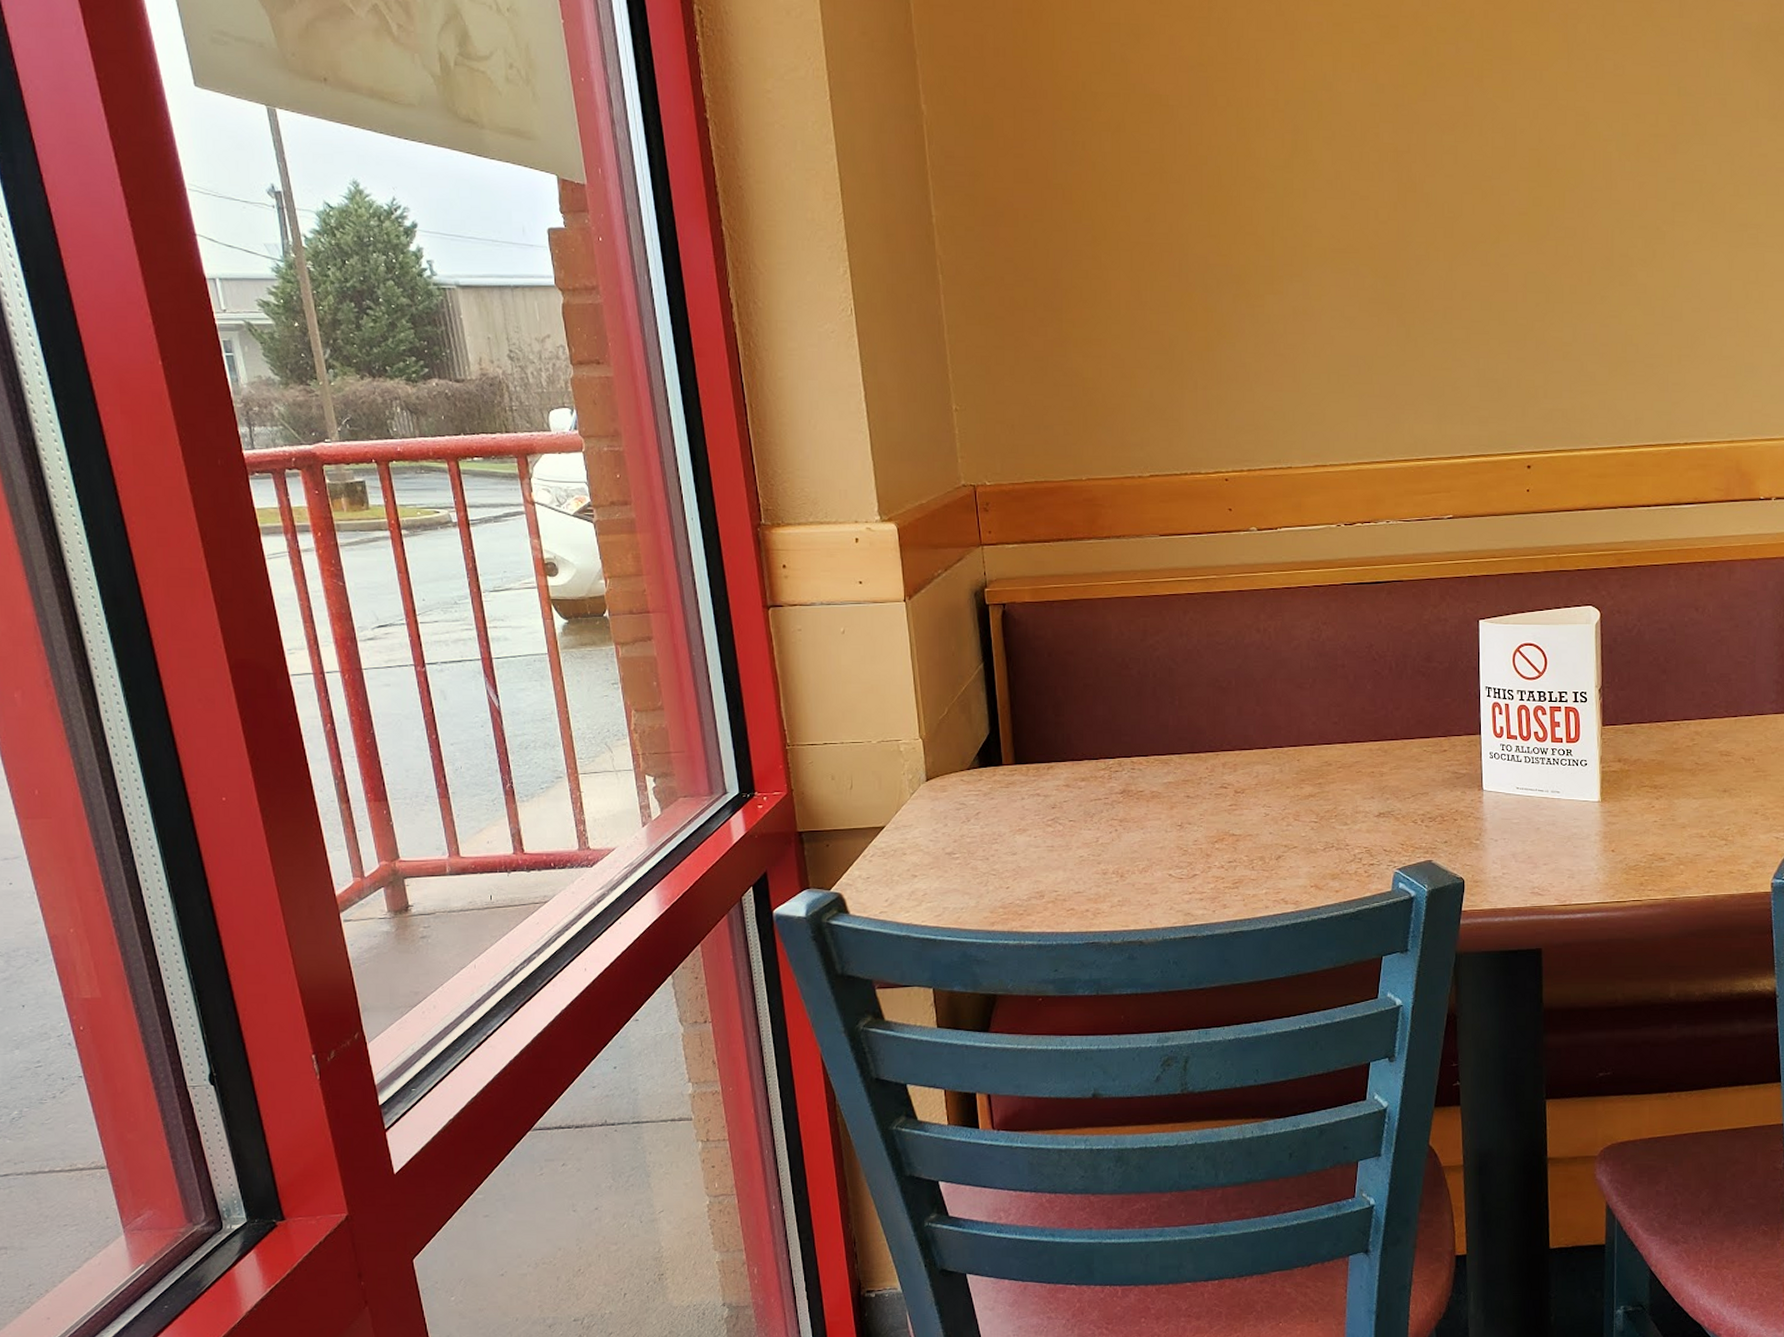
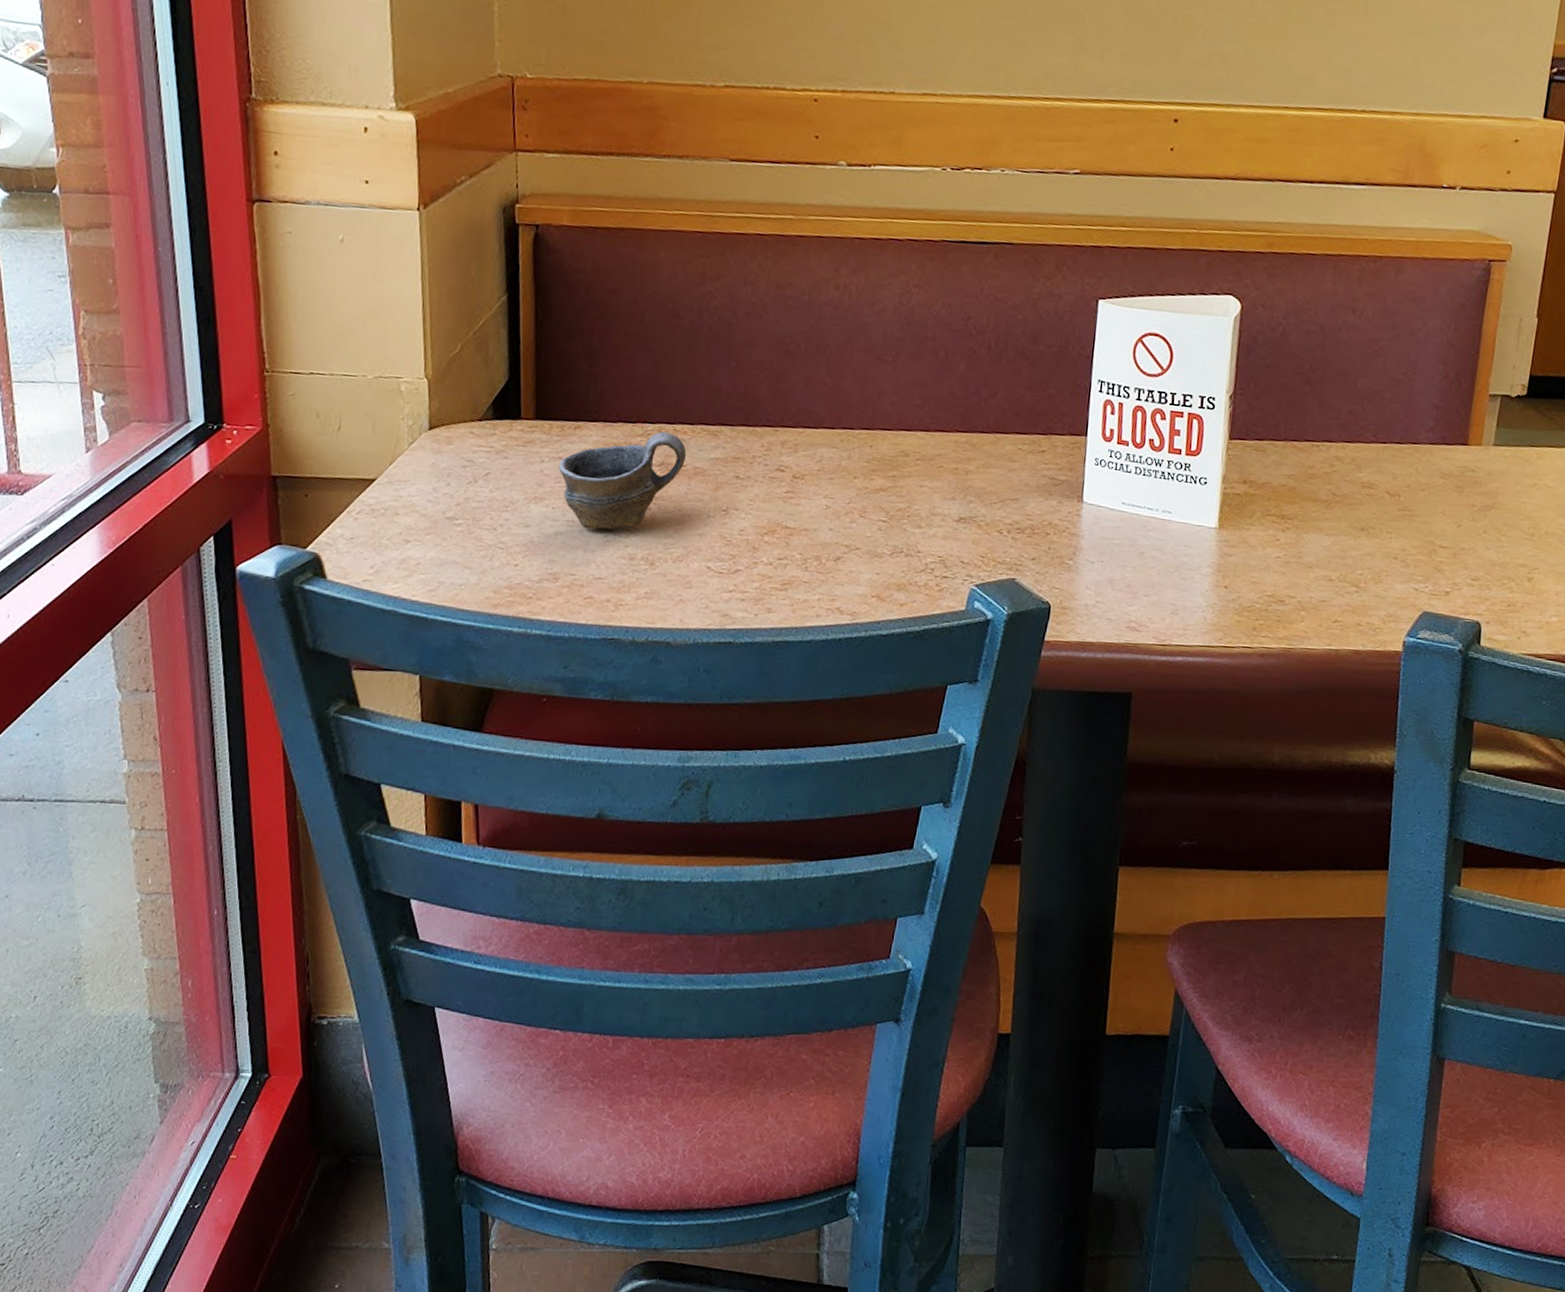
cup: none [1037,765,1144,852] -> present [558,432,687,530]

